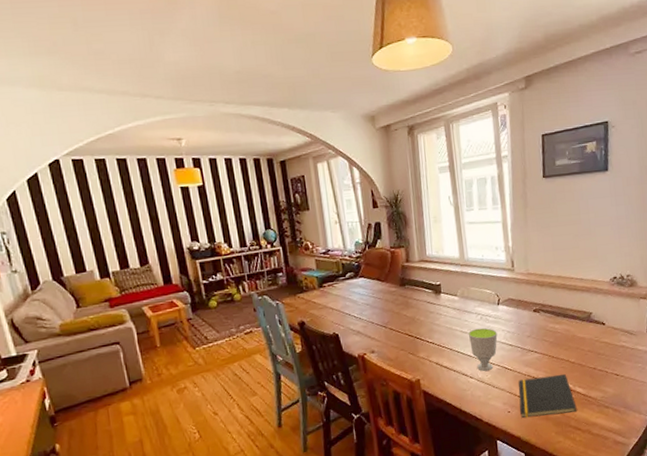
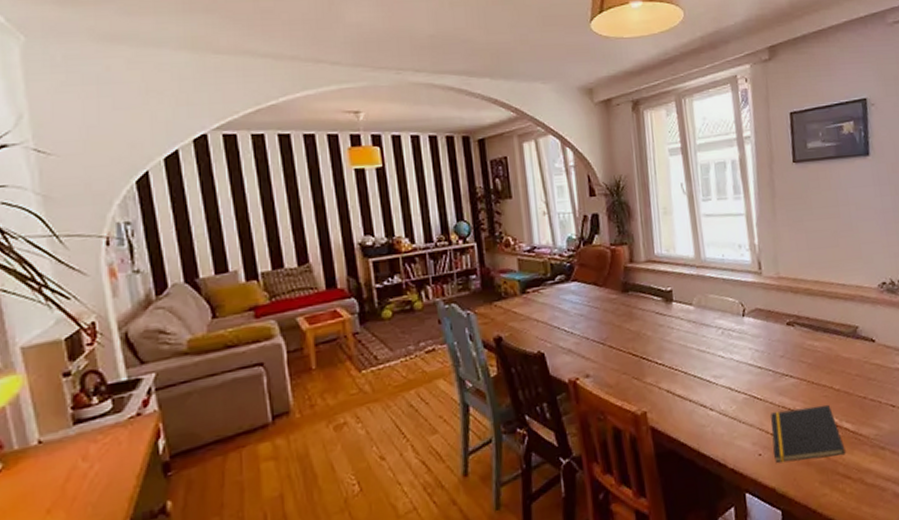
cup: present [468,328,498,371] -> none [706,345,744,401]

